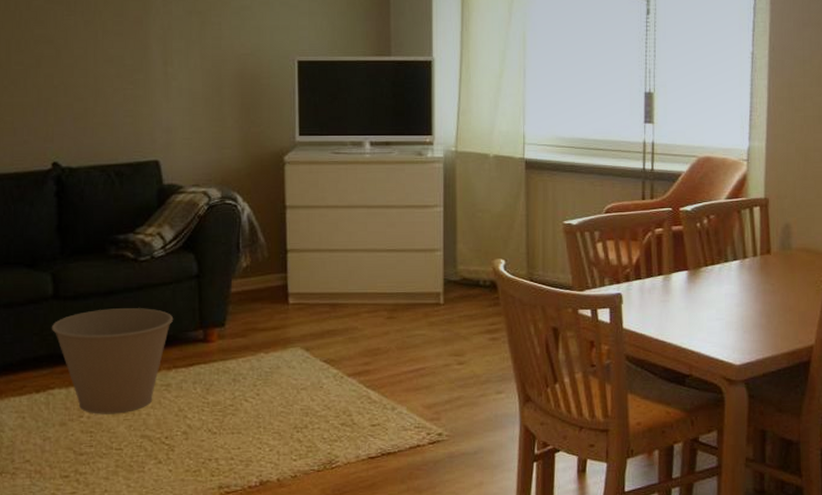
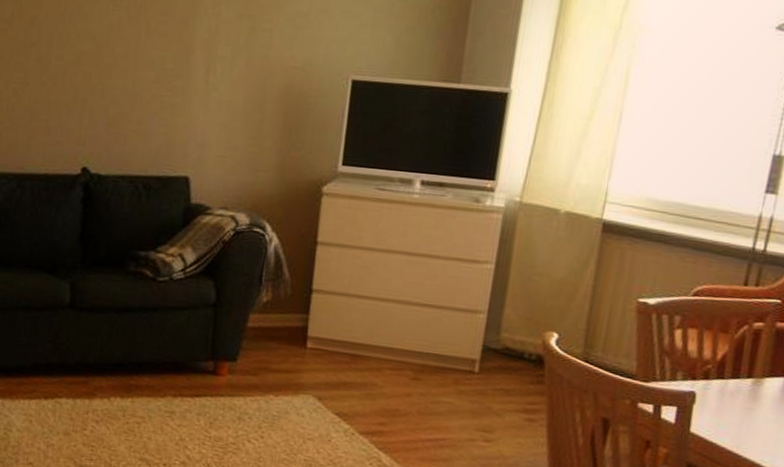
basket: present [52,308,174,414] -> none [65,325,186,433]

